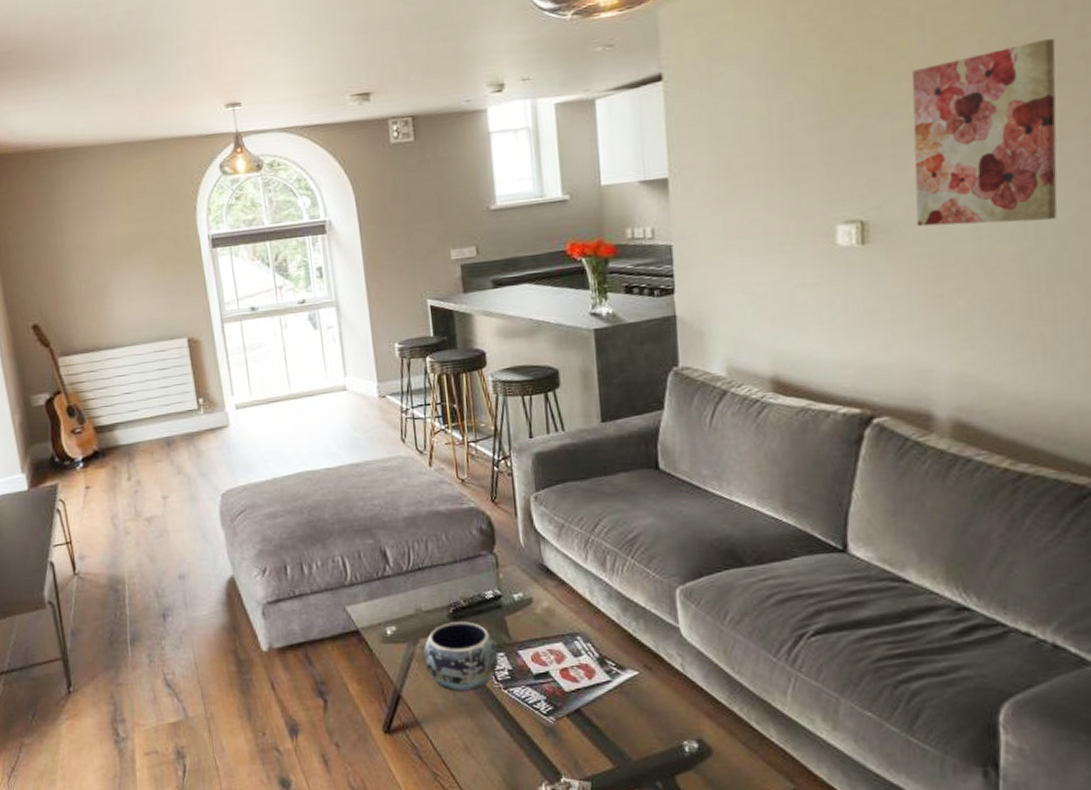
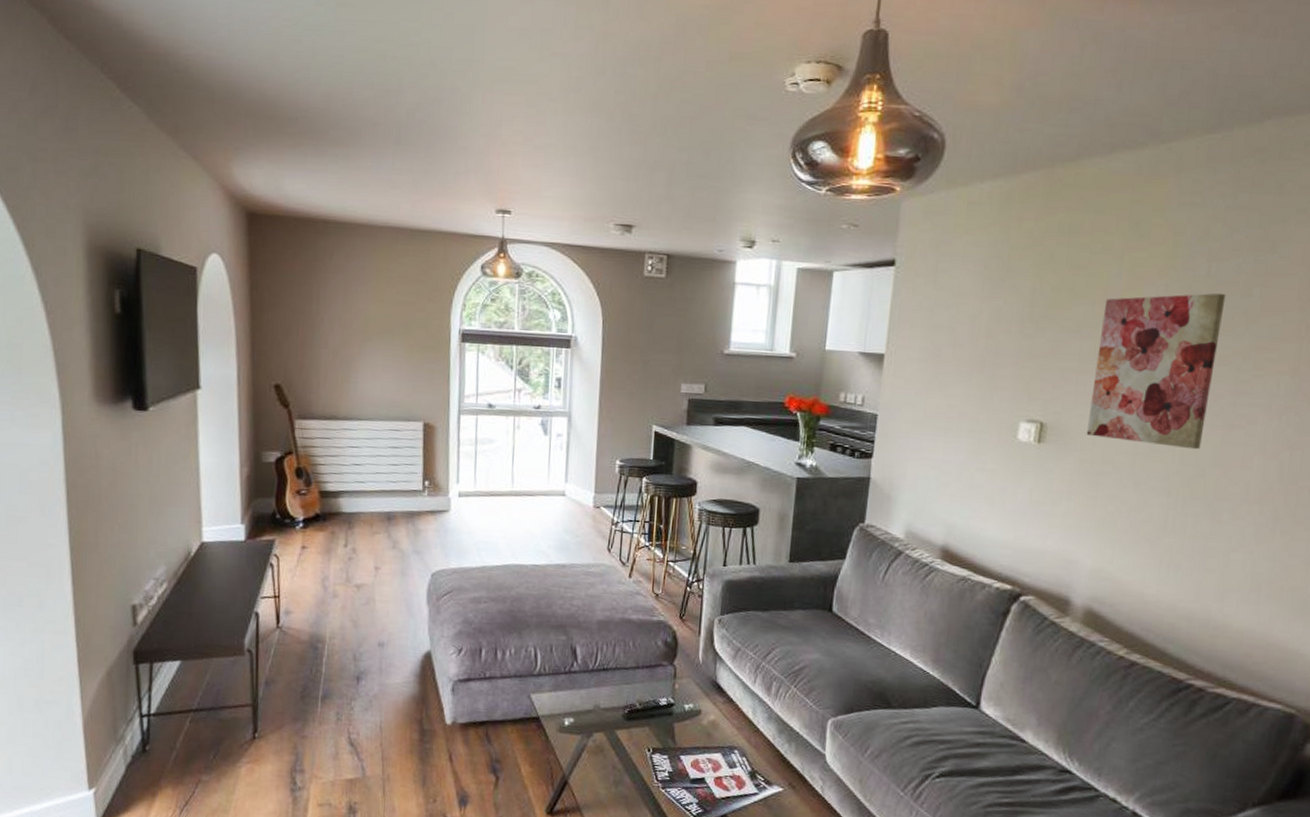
decorative bowl: present [423,621,499,691] -> none [594,722,663,786]

